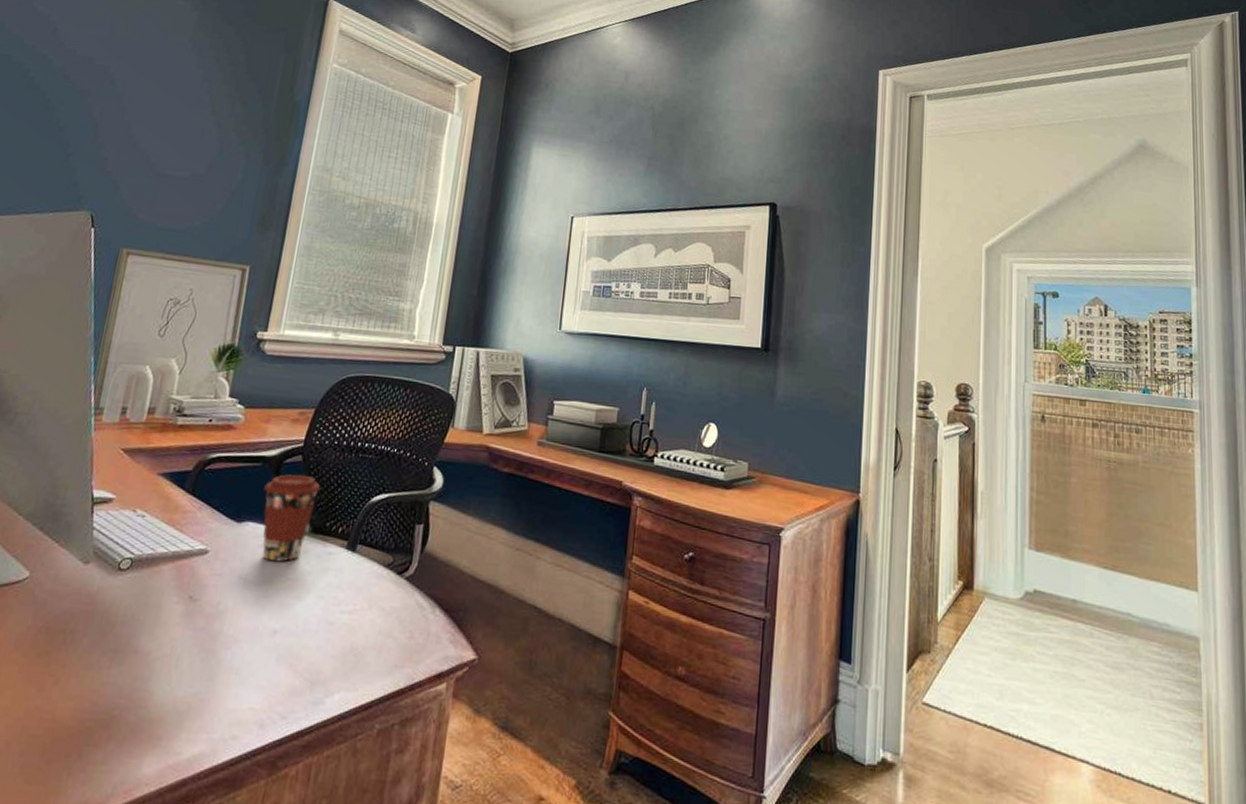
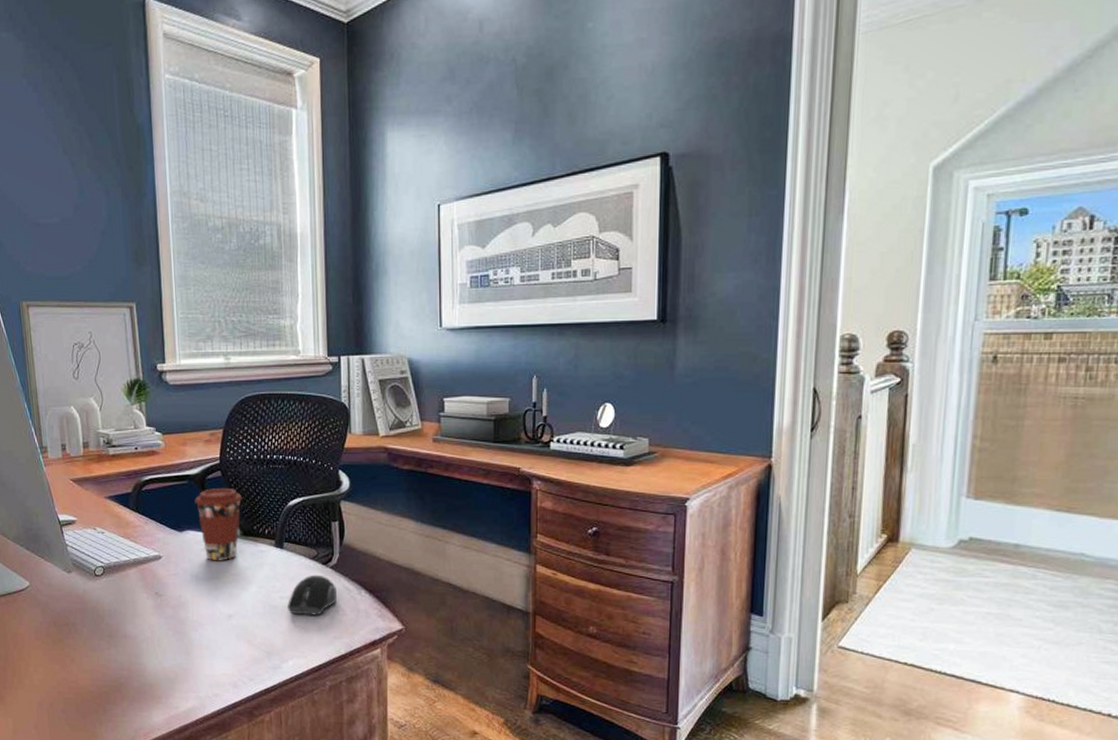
computer mouse: none [346,585,408,637] -> present [288,574,337,616]

